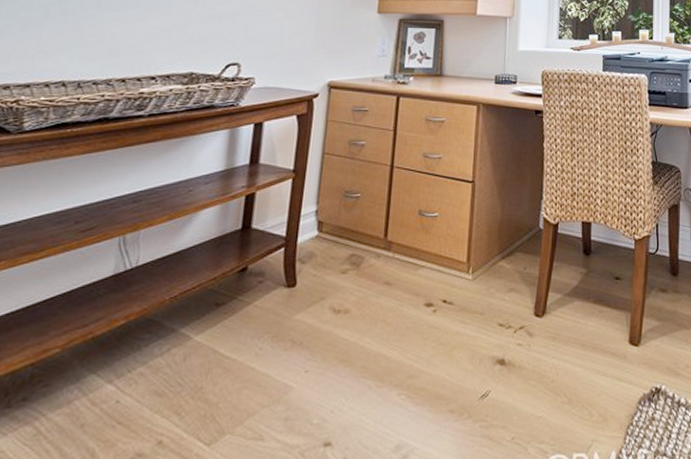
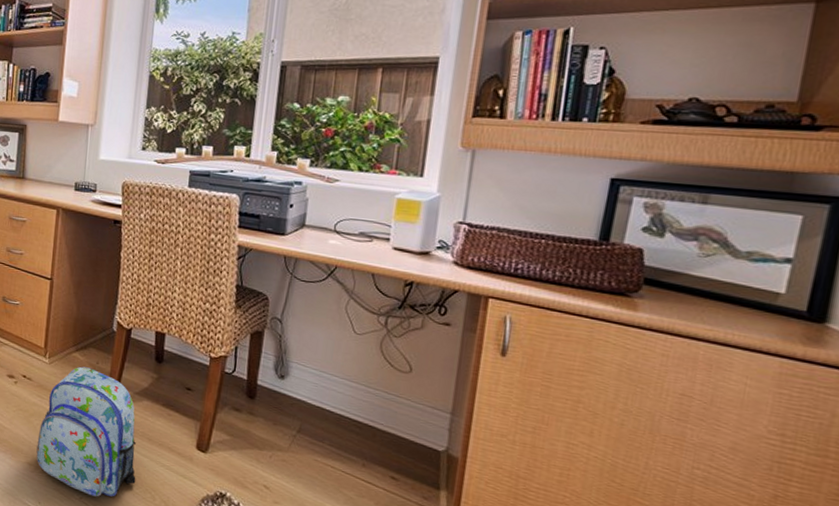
backpack: none [460,275,572,432] -> present [36,366,136,497]

